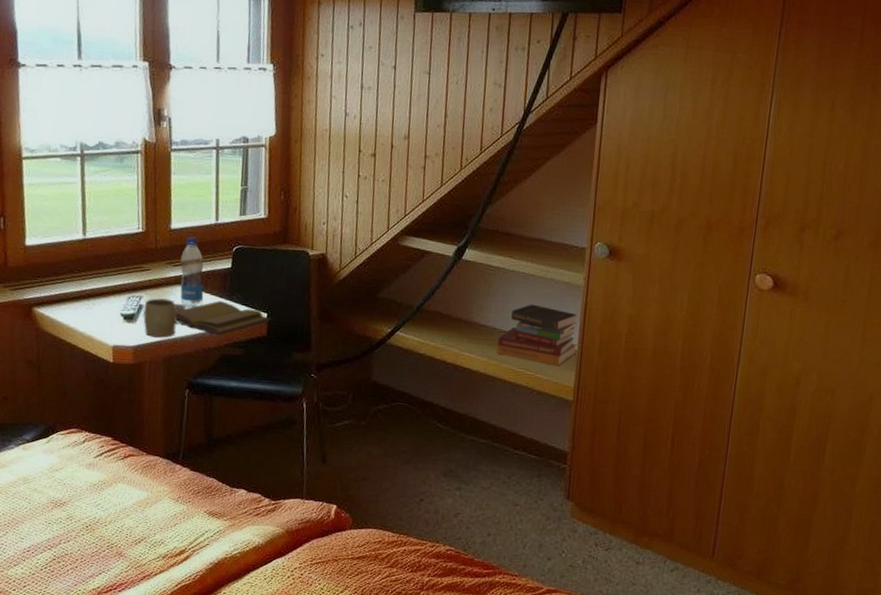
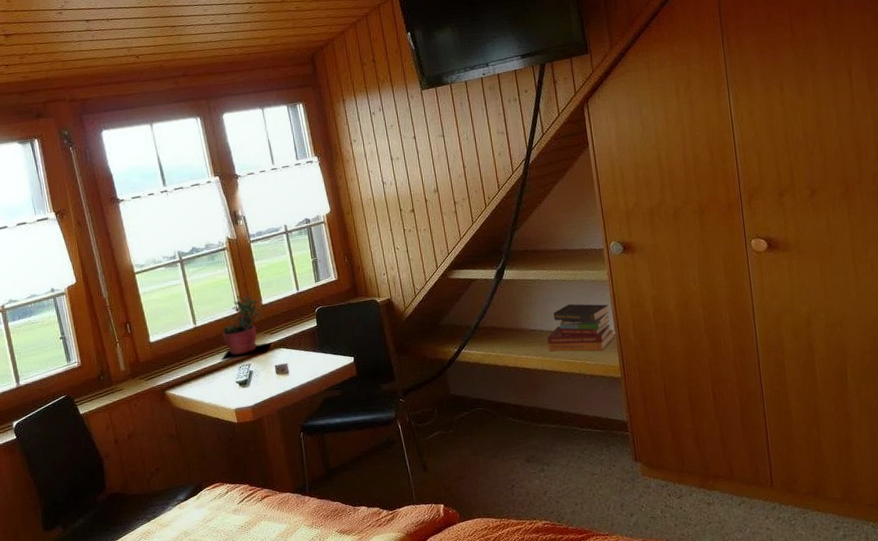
succulent plant: none [107,211,175,288] -> present [220,294,273,362]
mug: present [143,298,177,338] -> none [253,361,283,396]
diary: present [175,301,271,335] -> none [280,354,358,383]
bottle: present [180,237,204,310] -> none [275,307,301,368]

